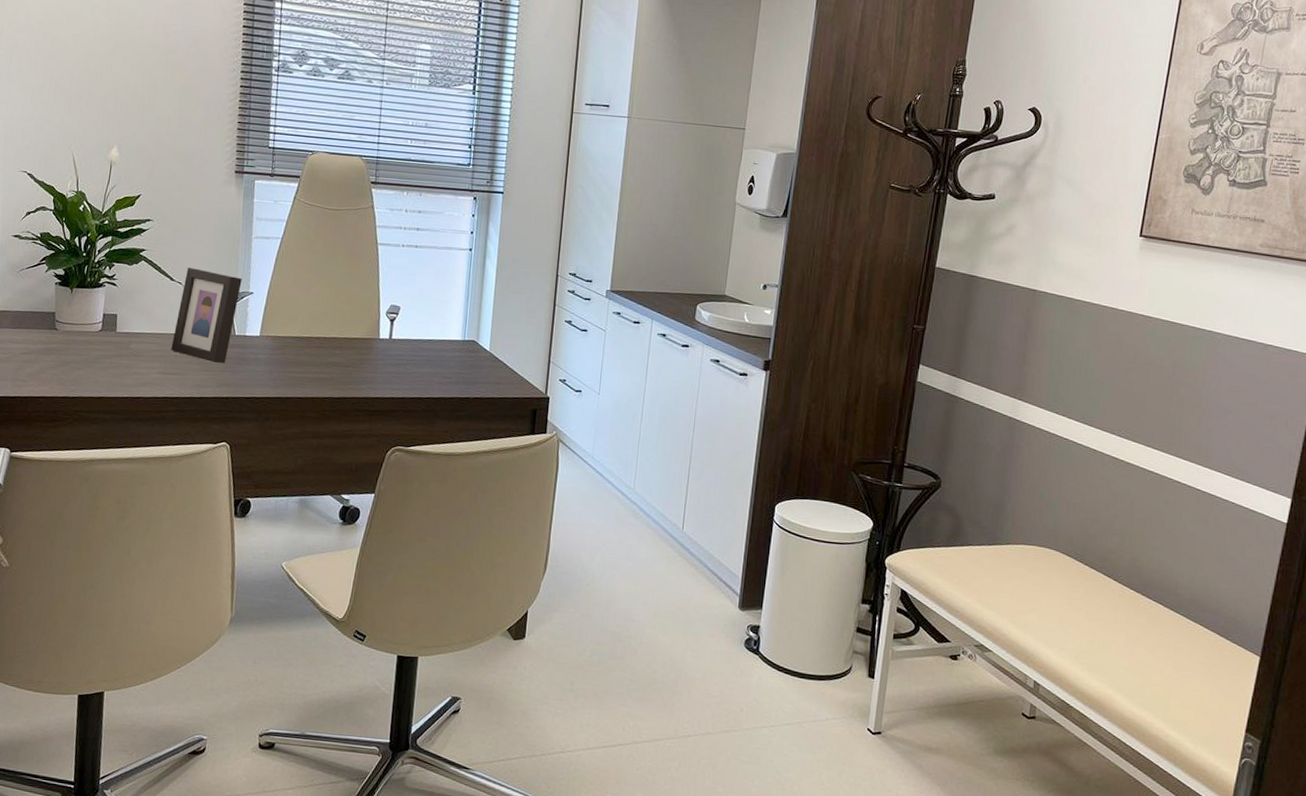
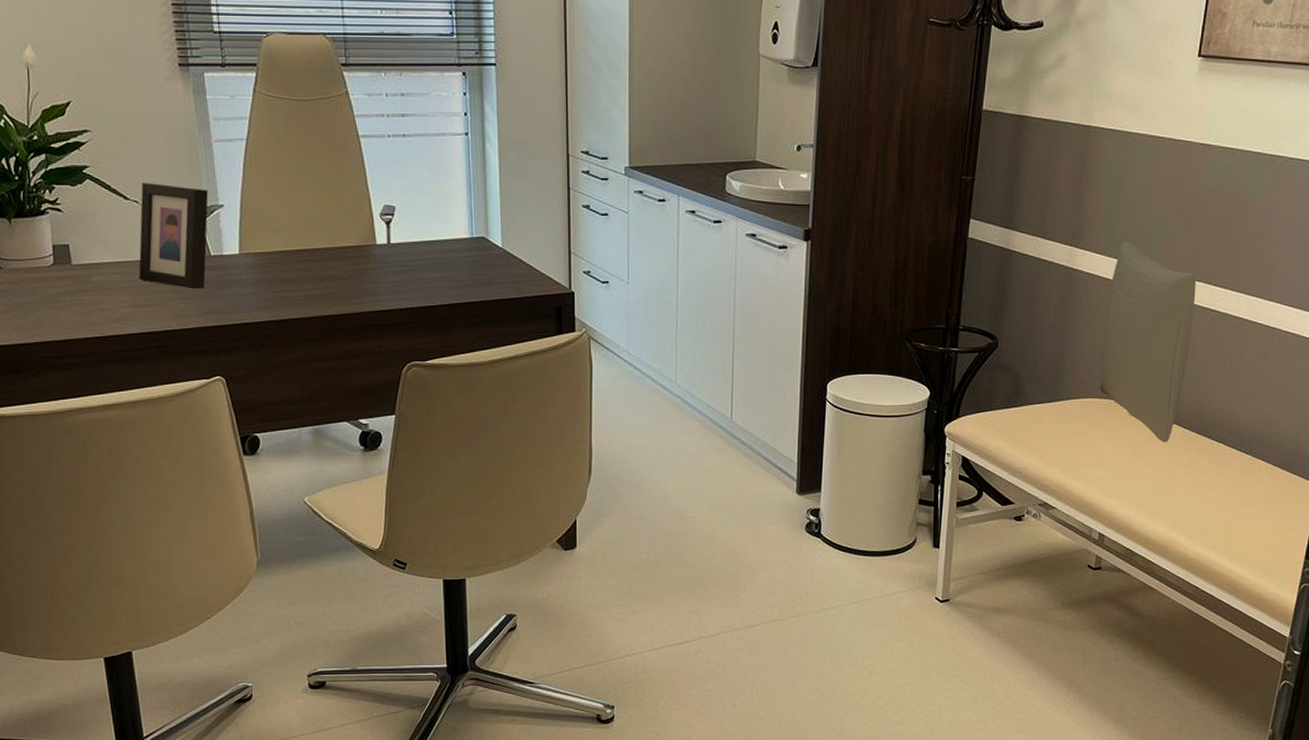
pillow: none [1038,399,1136,598] -> present [1099,242,1197,443]

